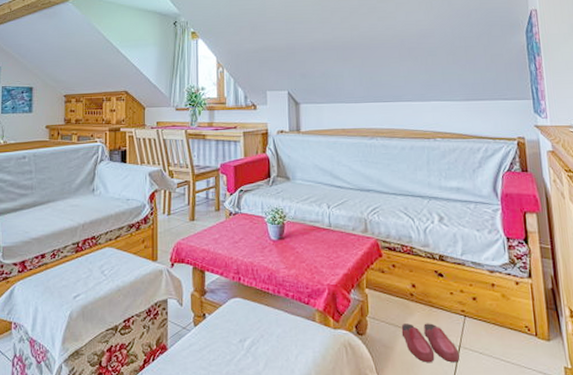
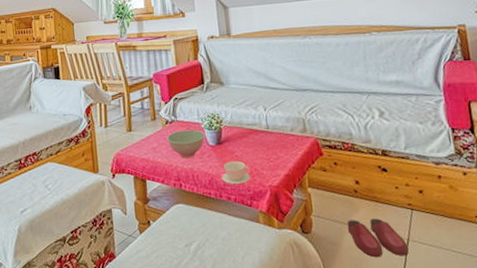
bowl: none [229,223,268,252] -> present [167,129,206,159]
teacup: none [281,257,309,282] -> present [221,161,251,185]

